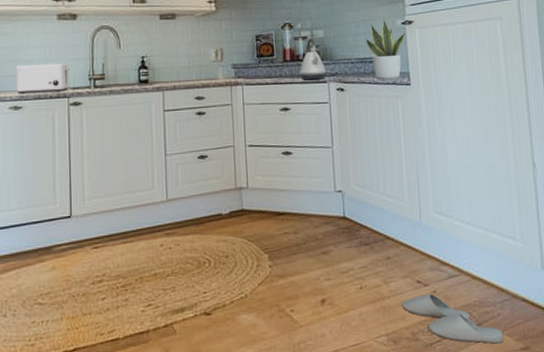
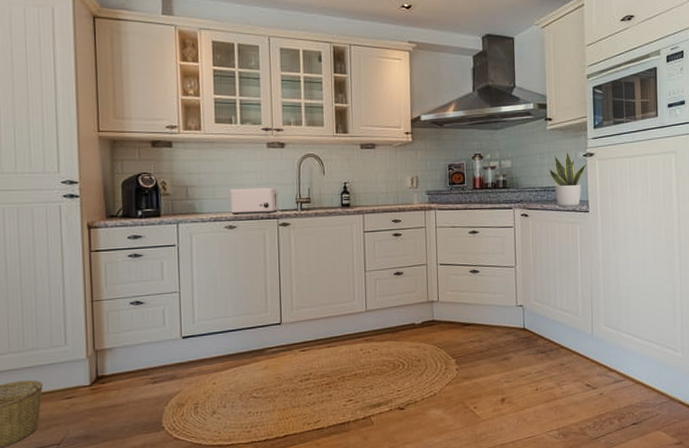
kettle: present [299,38,326,81] -> none [487,168,512,207]
slippers: present [402,294,504,344] -> none [572,396,661,439]

